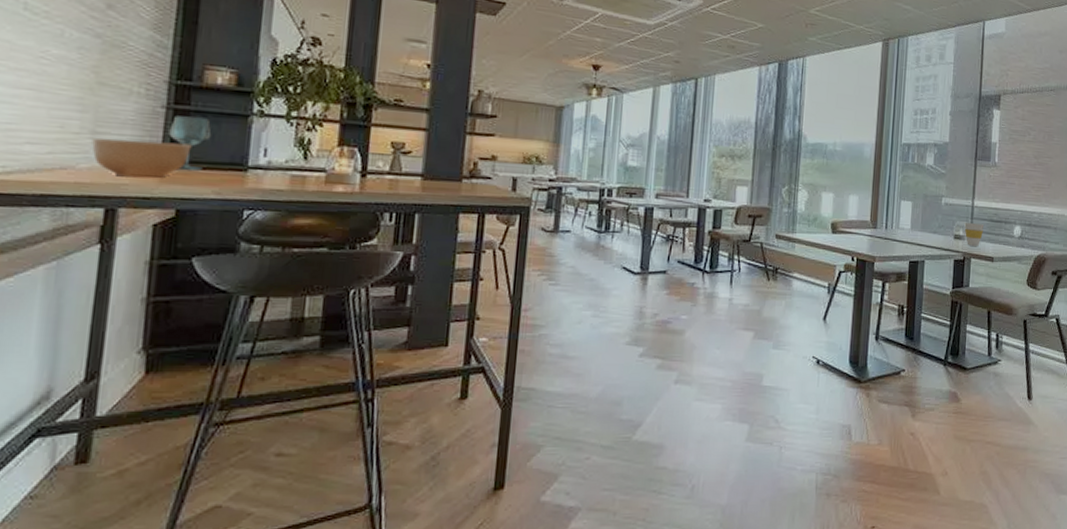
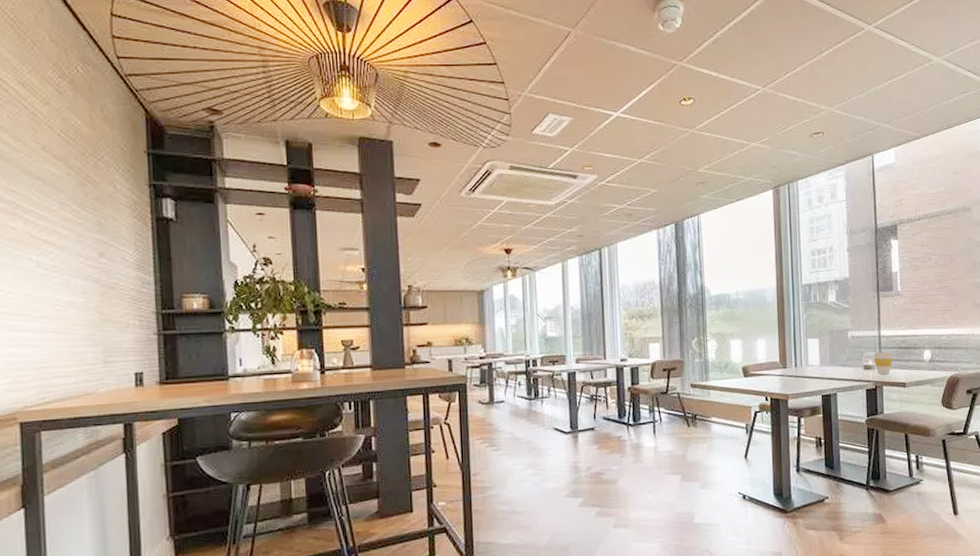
bowl: present [92,138,192,179] -> none [105,362,182,396]
wine glass: present [168,116,212,171] -> none [162,339,196,384]

